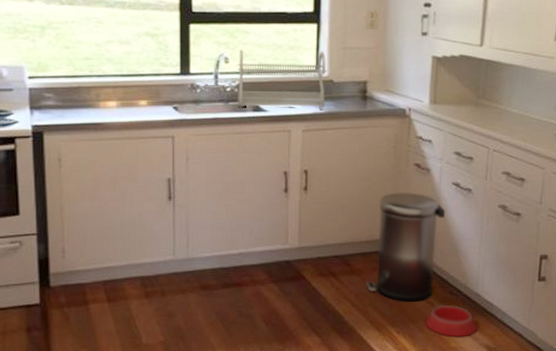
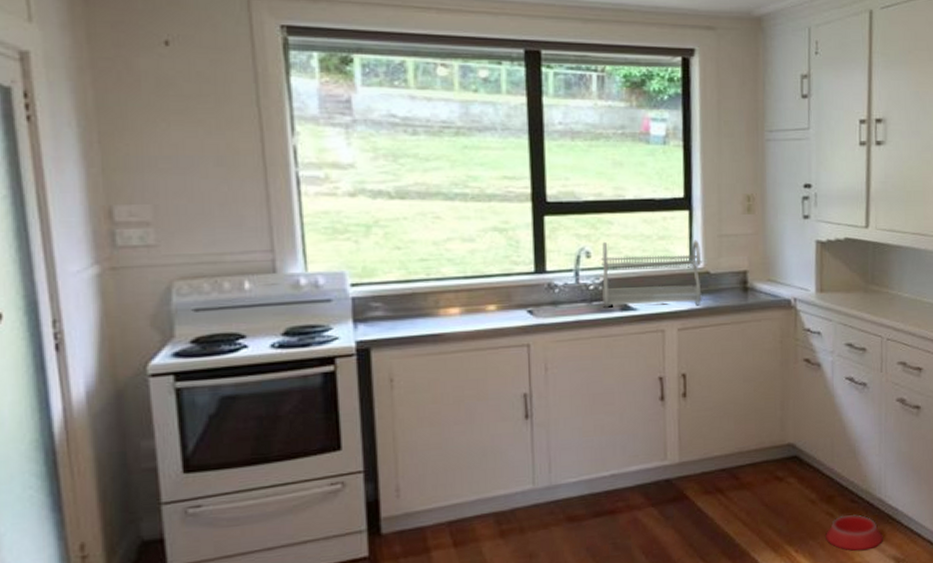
pedal bin: present [366,192,446,303] -> none [757,391,841,516]

